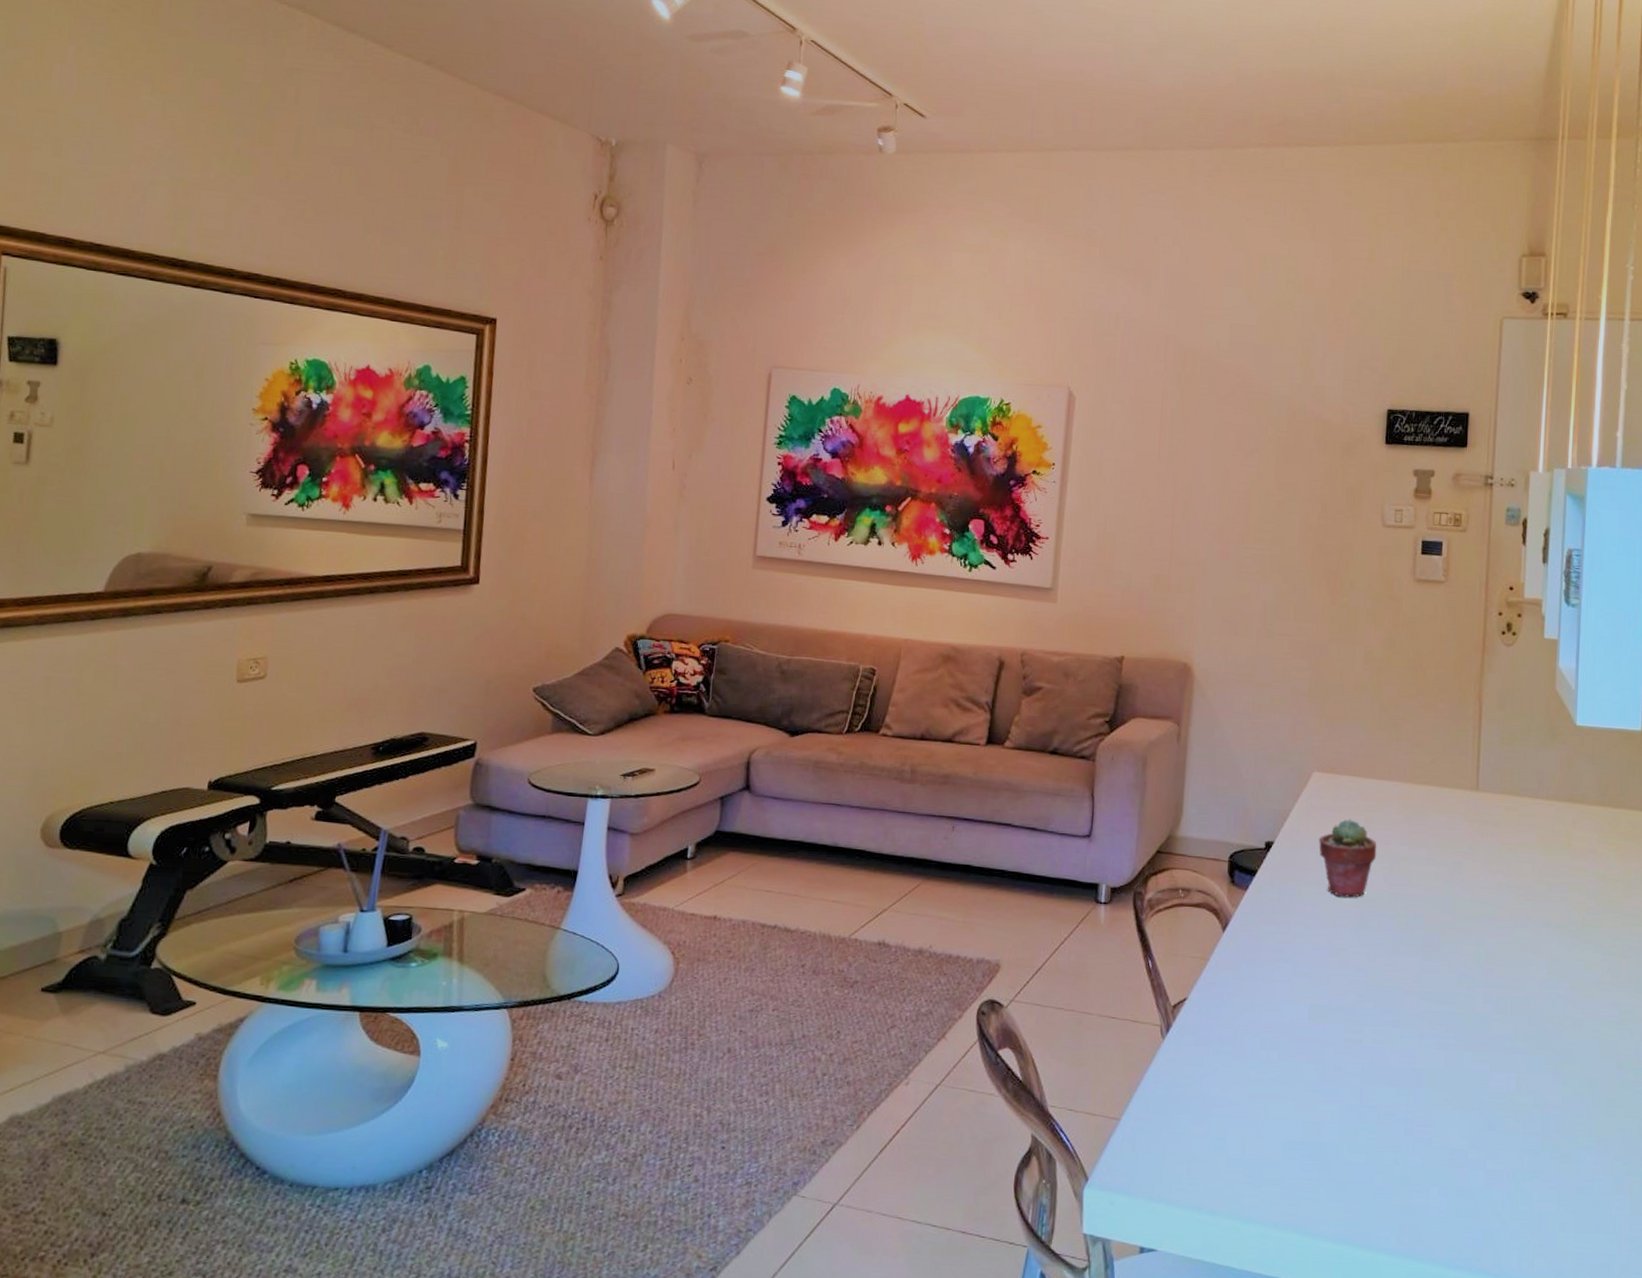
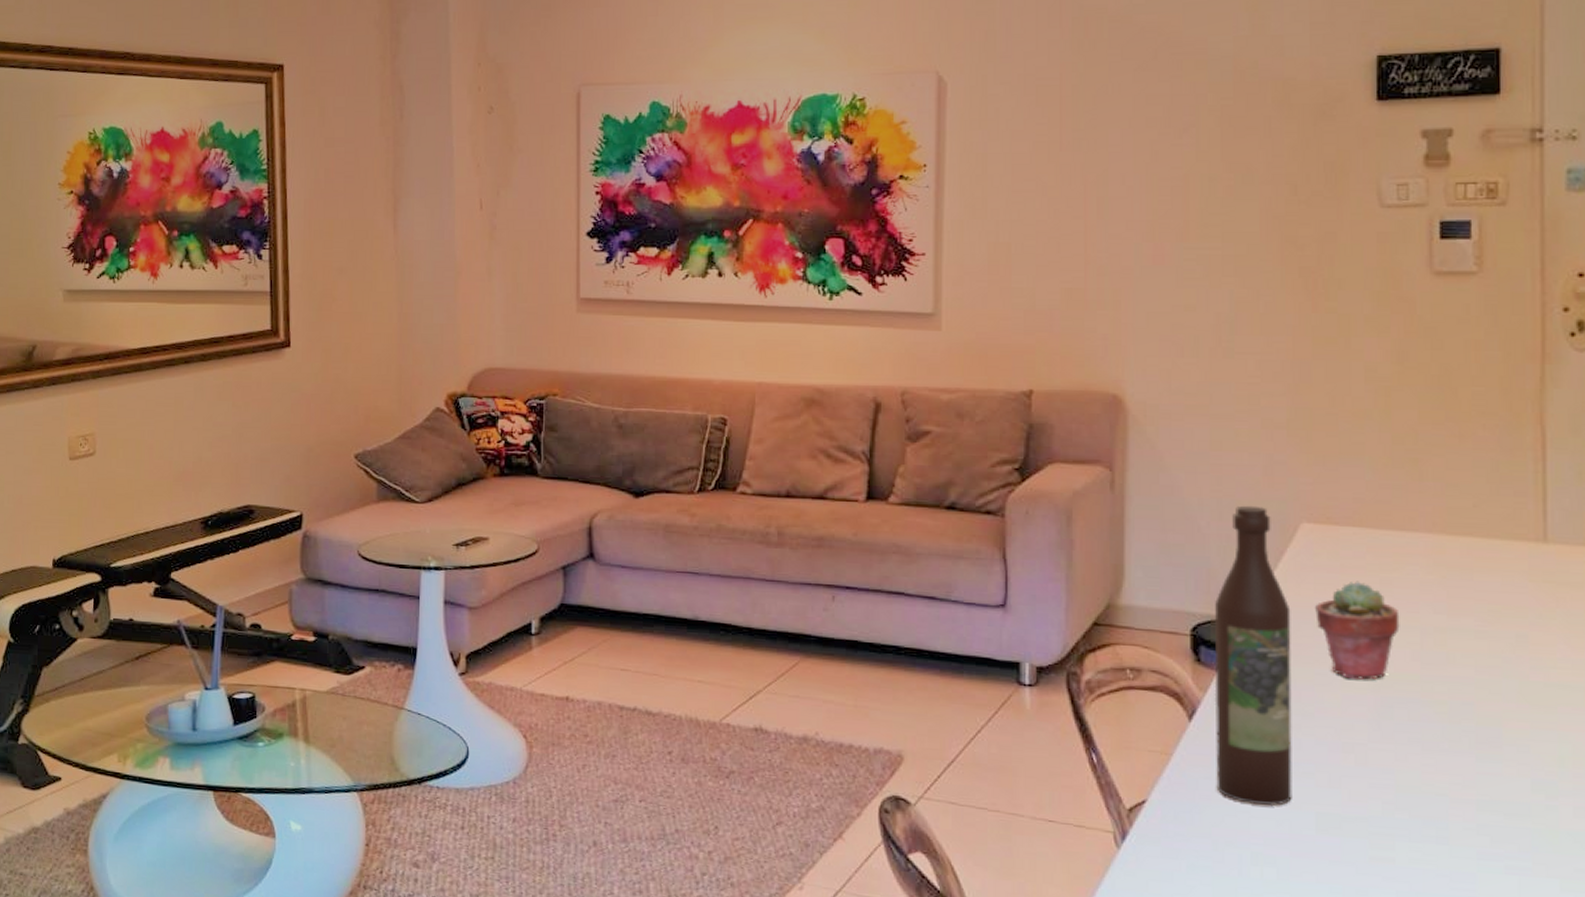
wine bottle: none [1239,756,1302,1000] -> present [1214,505,1292,806]

